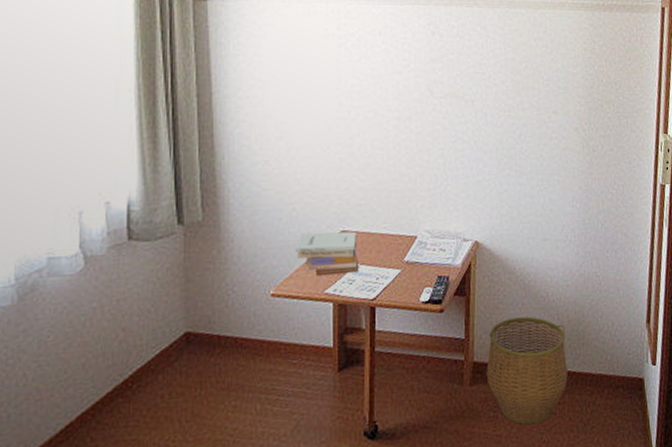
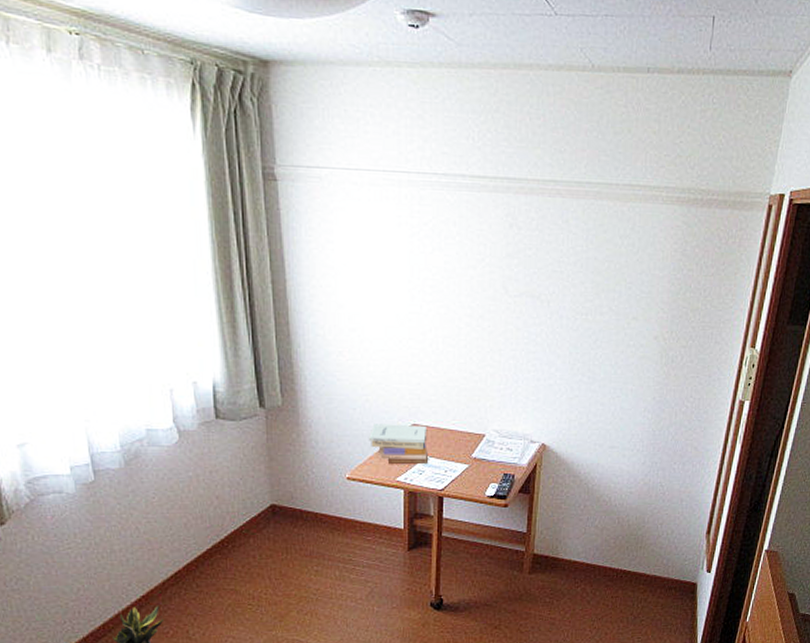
basket: present [486,316,568,426] -> none [545,518,625,613]

